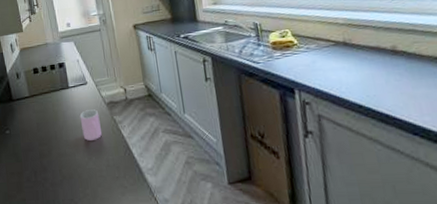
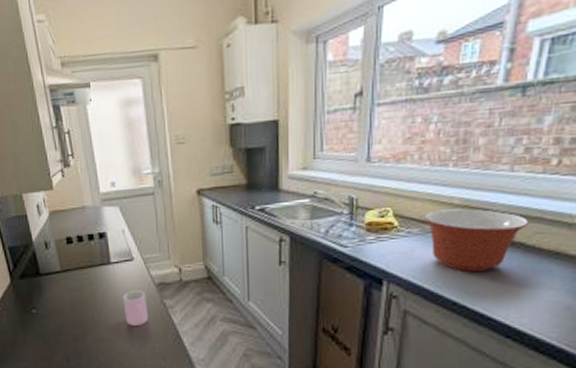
mixing bowl: none [317,26,406,78] -> present [424,208,530,273]

